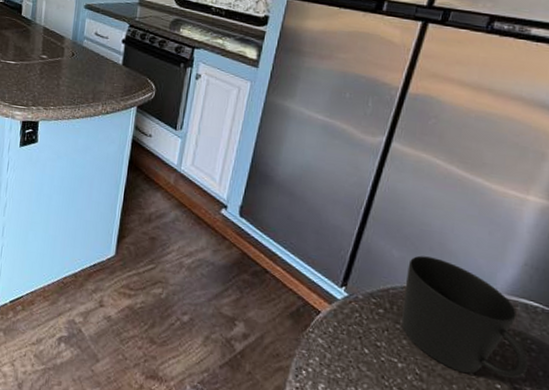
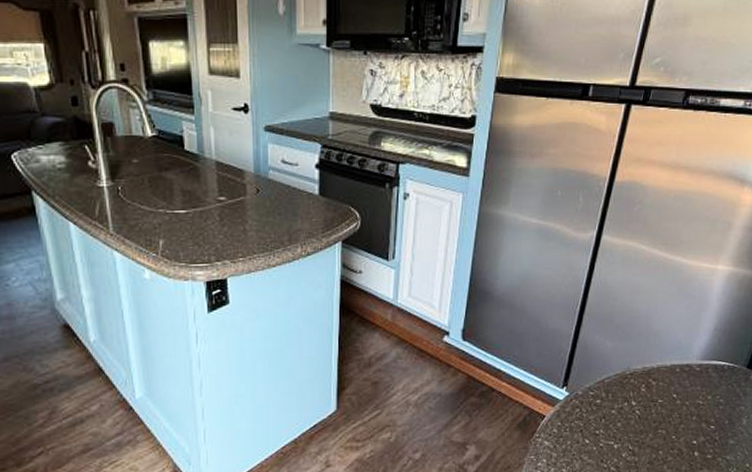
cup: present [402,255,528,379] -> none [616,340,717,438]

